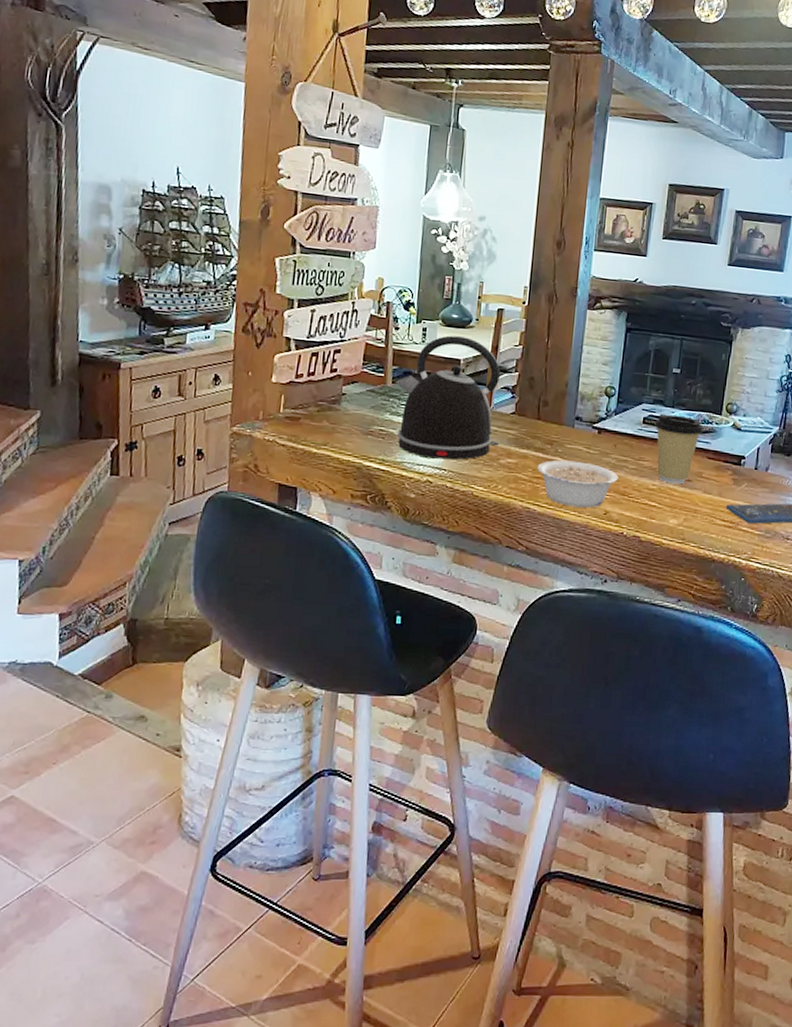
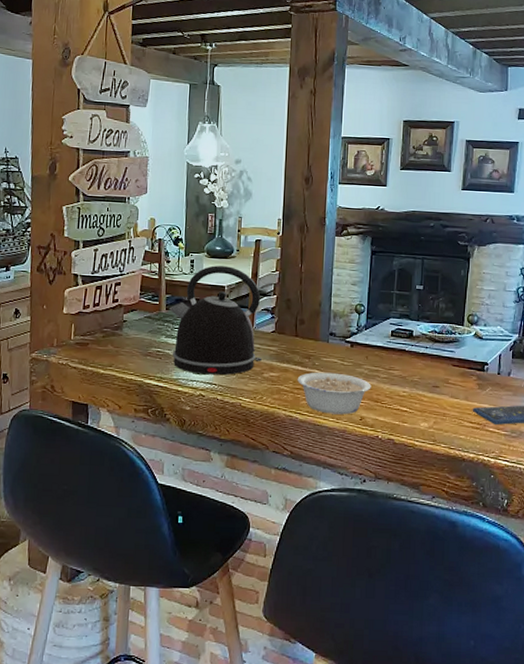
coffee cup: present [654,413,704,485] -> none [402,327,448,391]

